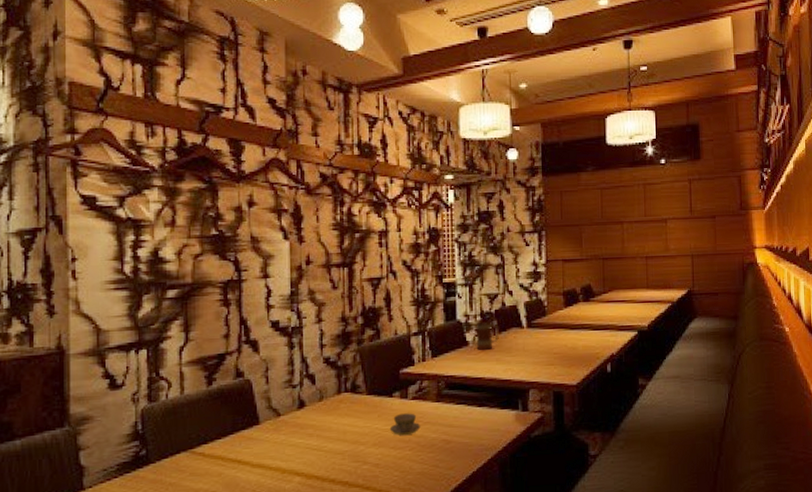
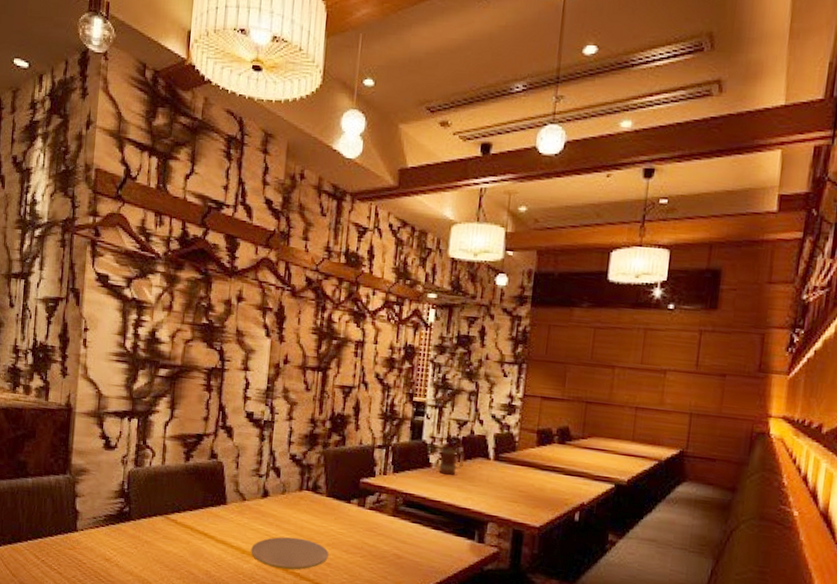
plate: none [292,443,376,481] -> present [251,537,329,570]
teacup: present [389,413,421,435] -> none [344,520,374,543]

